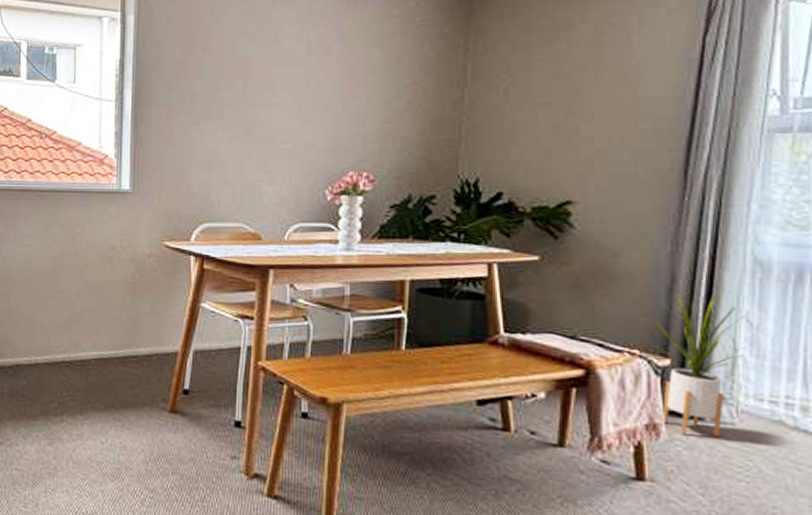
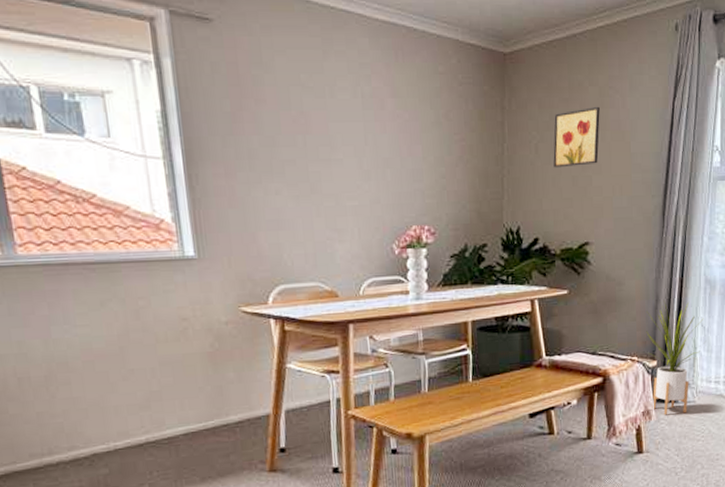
wall art: none [528,45,594,114] -> present [553,106,600,168]

